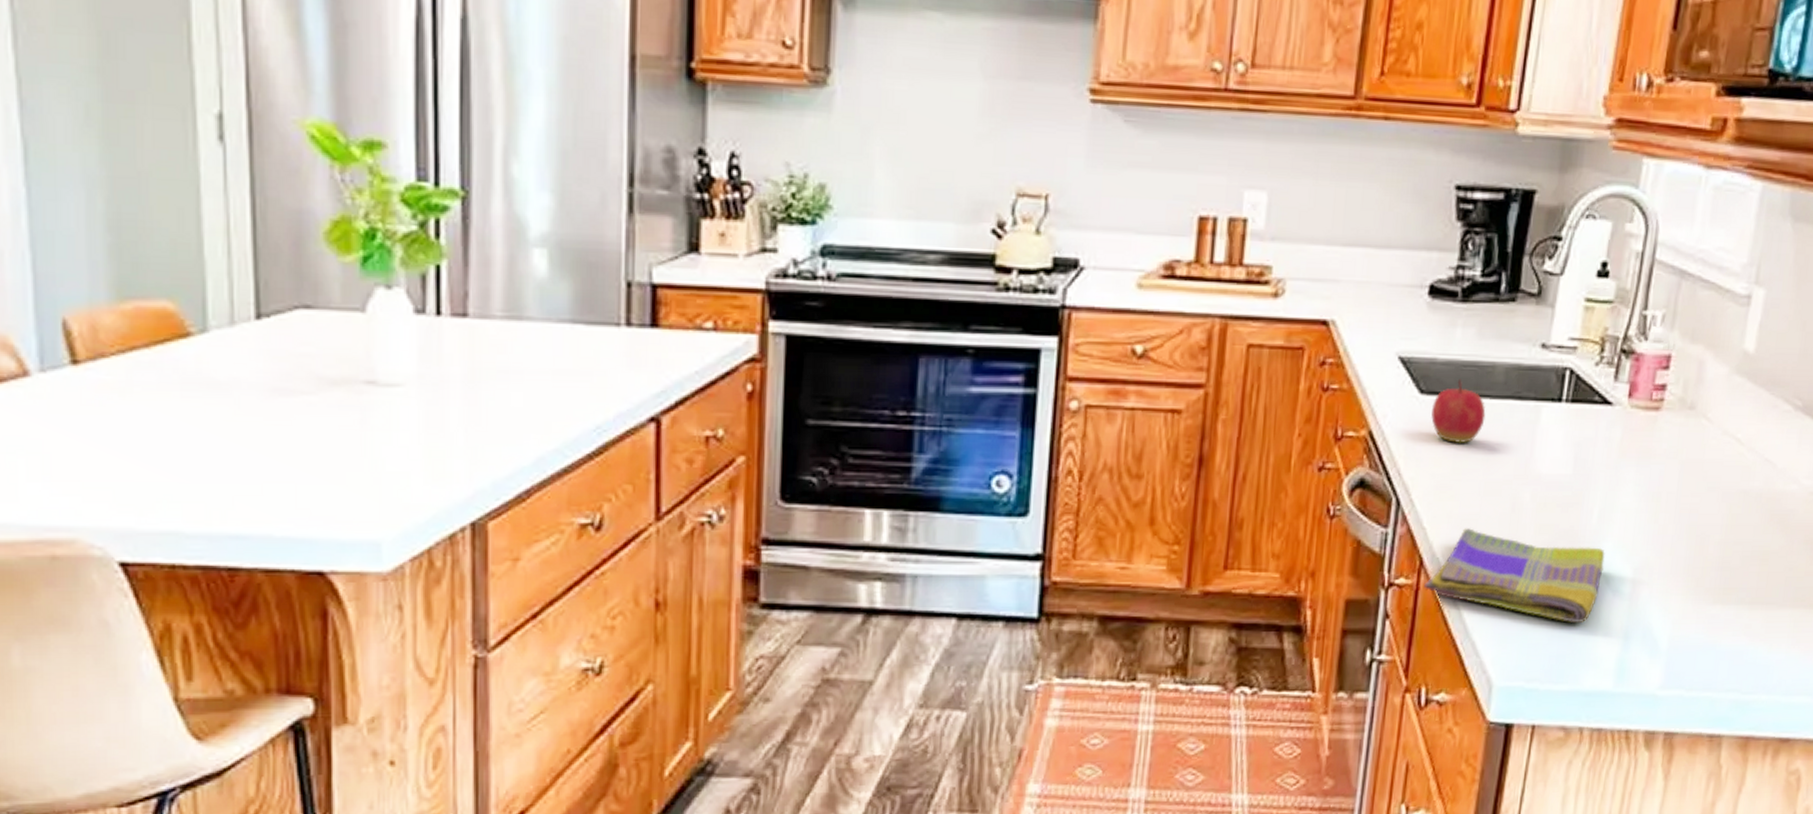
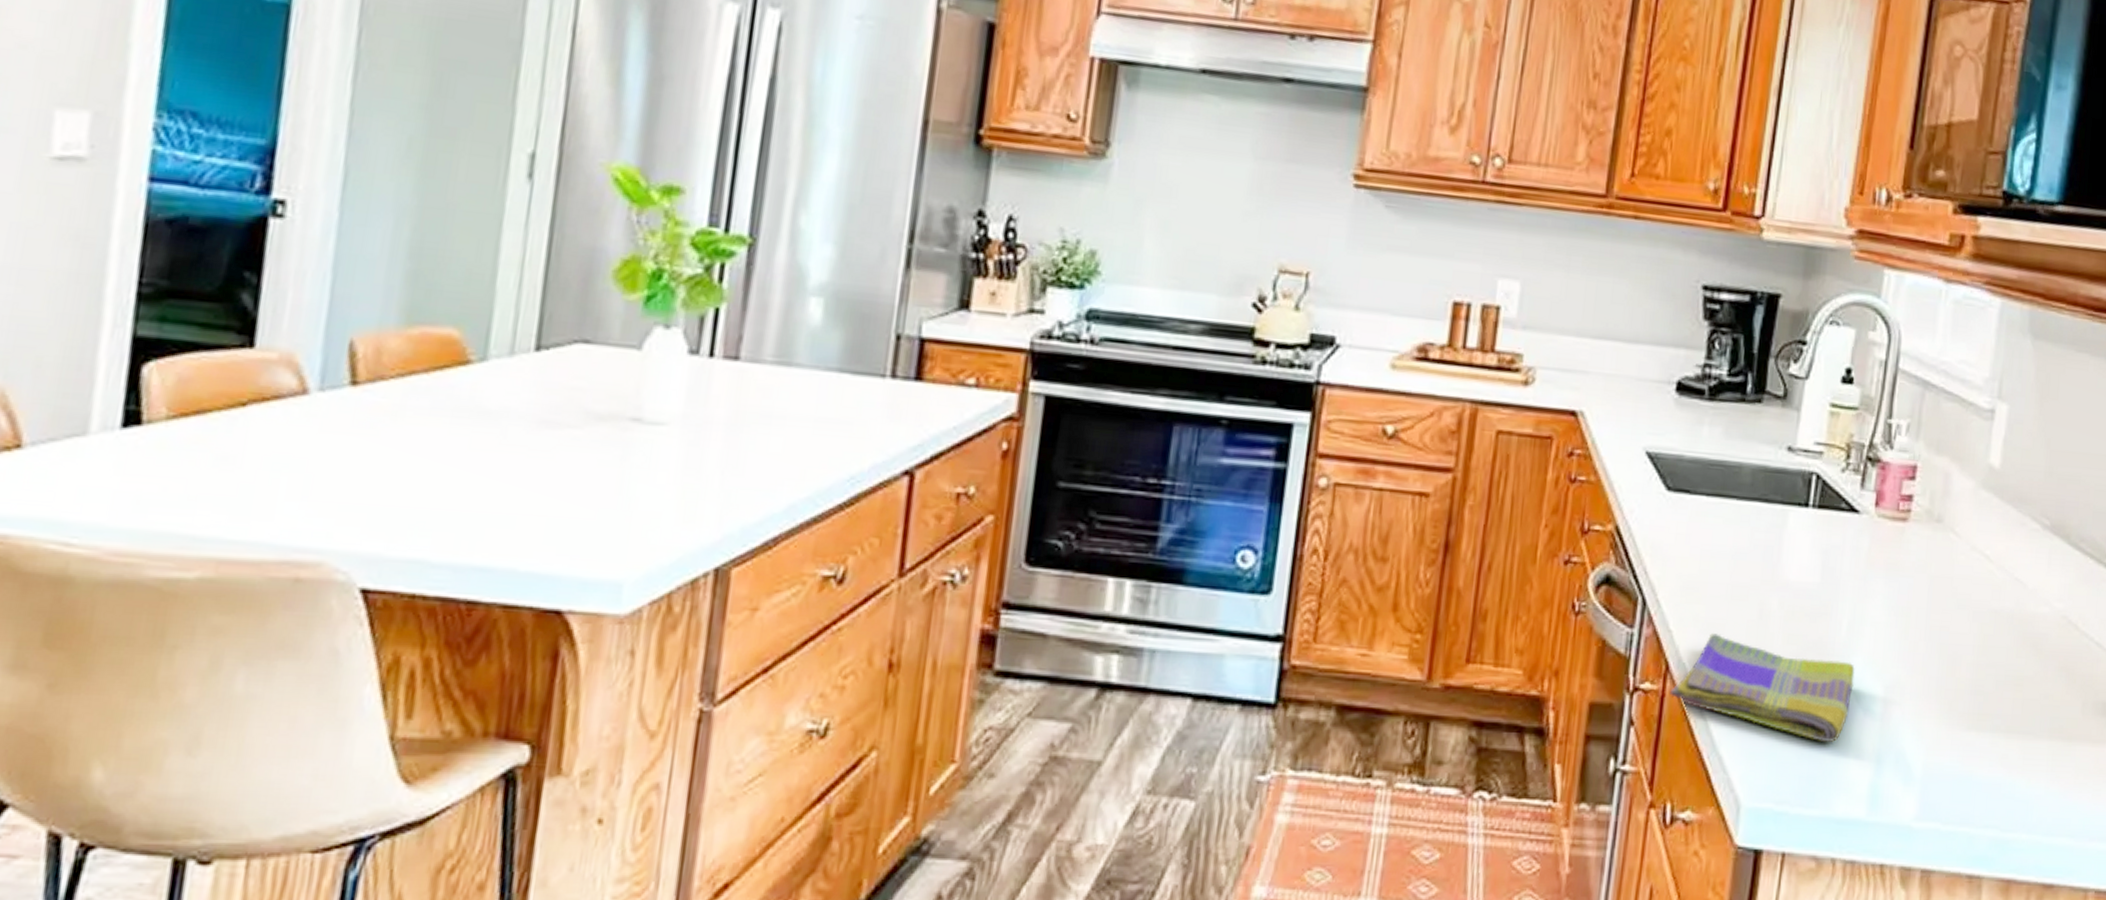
apple: present [1431,379,1486,444] -> none [1678,478,1733,545]

